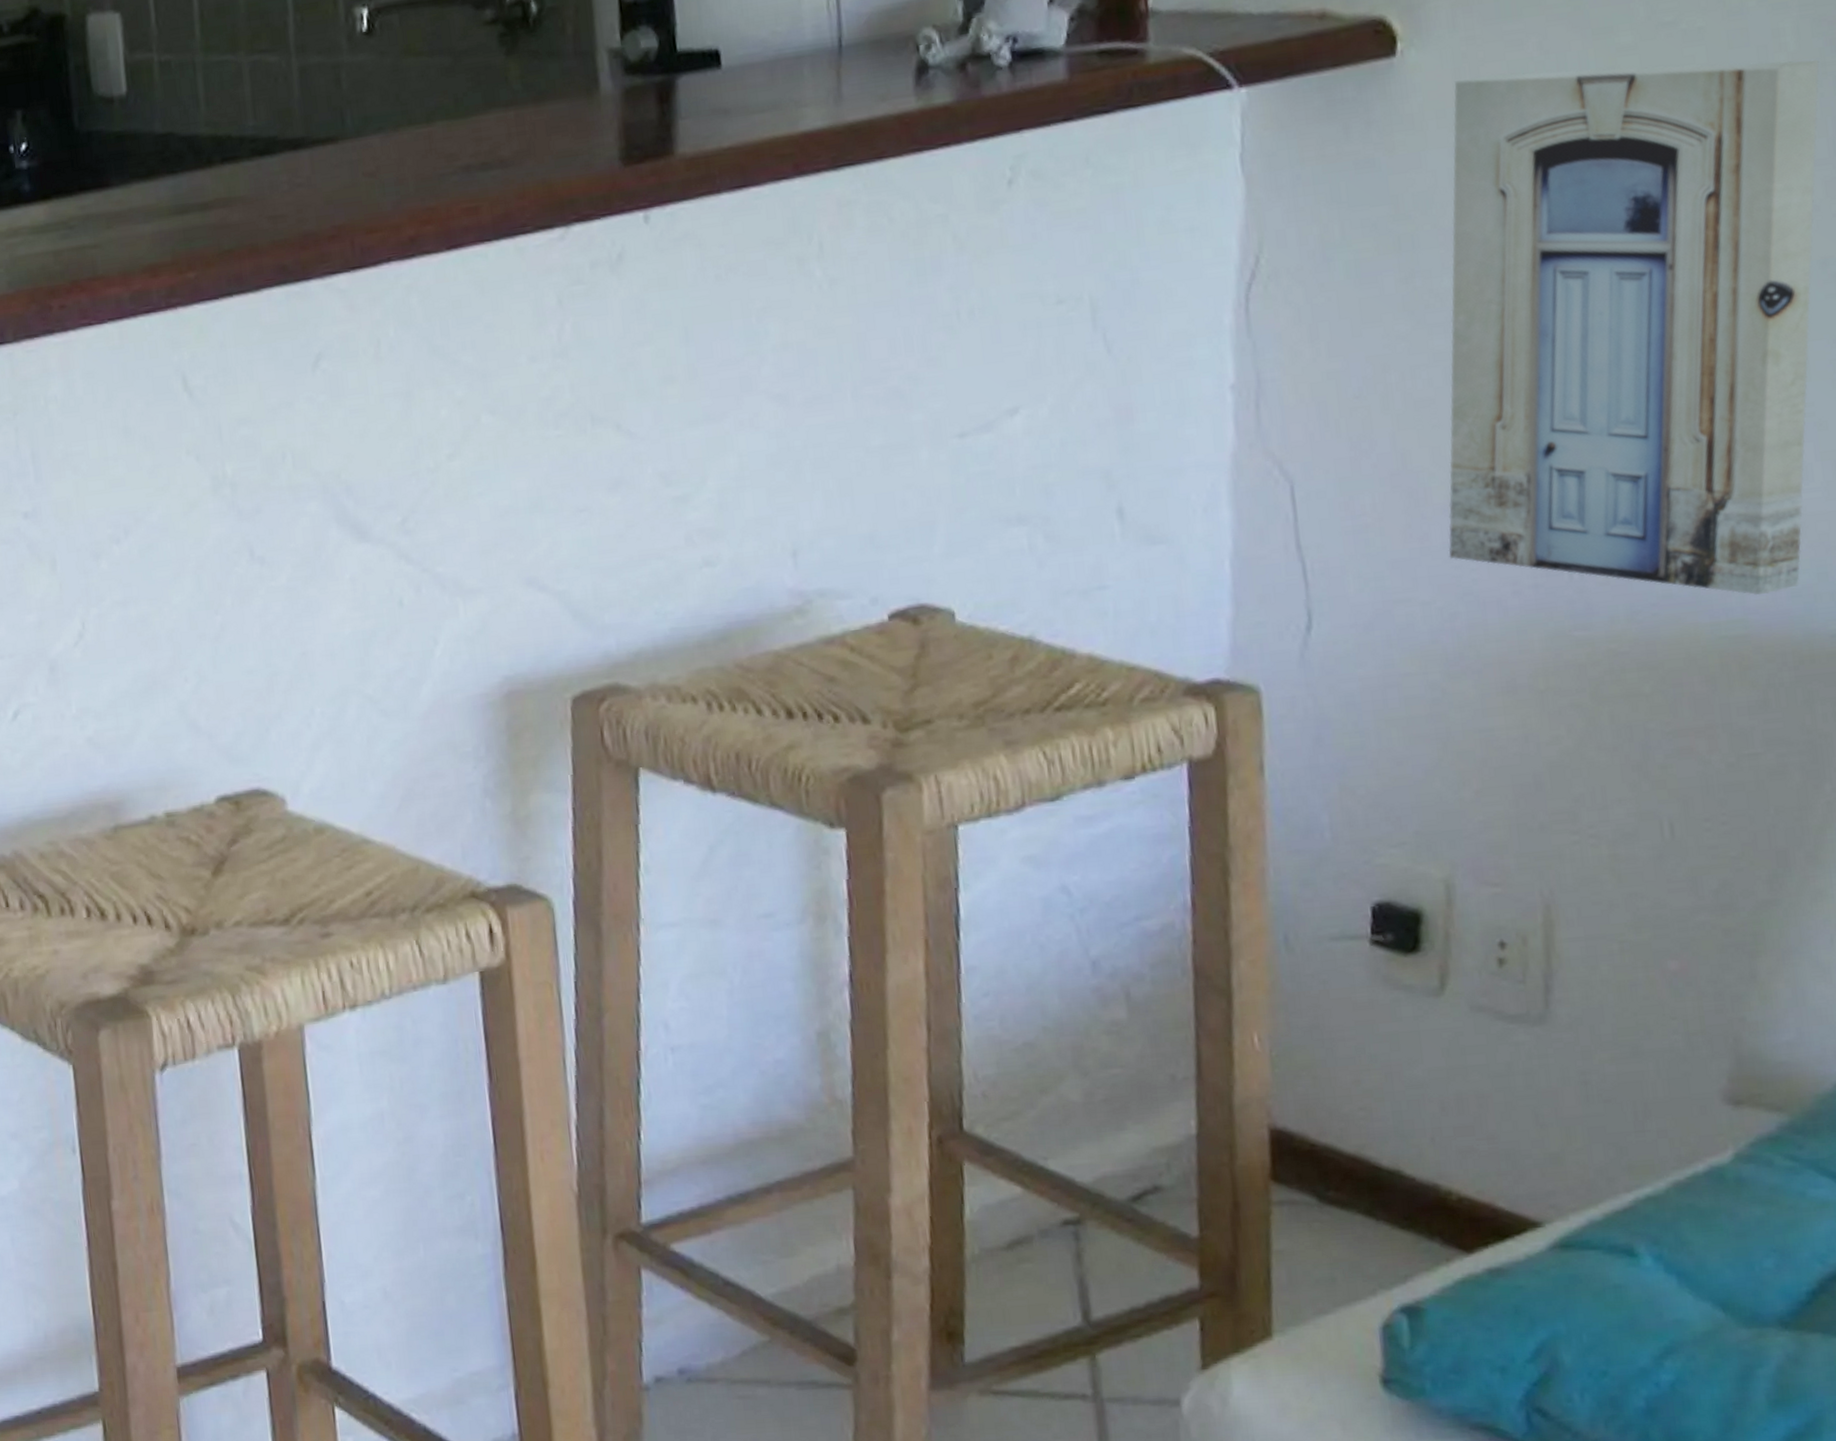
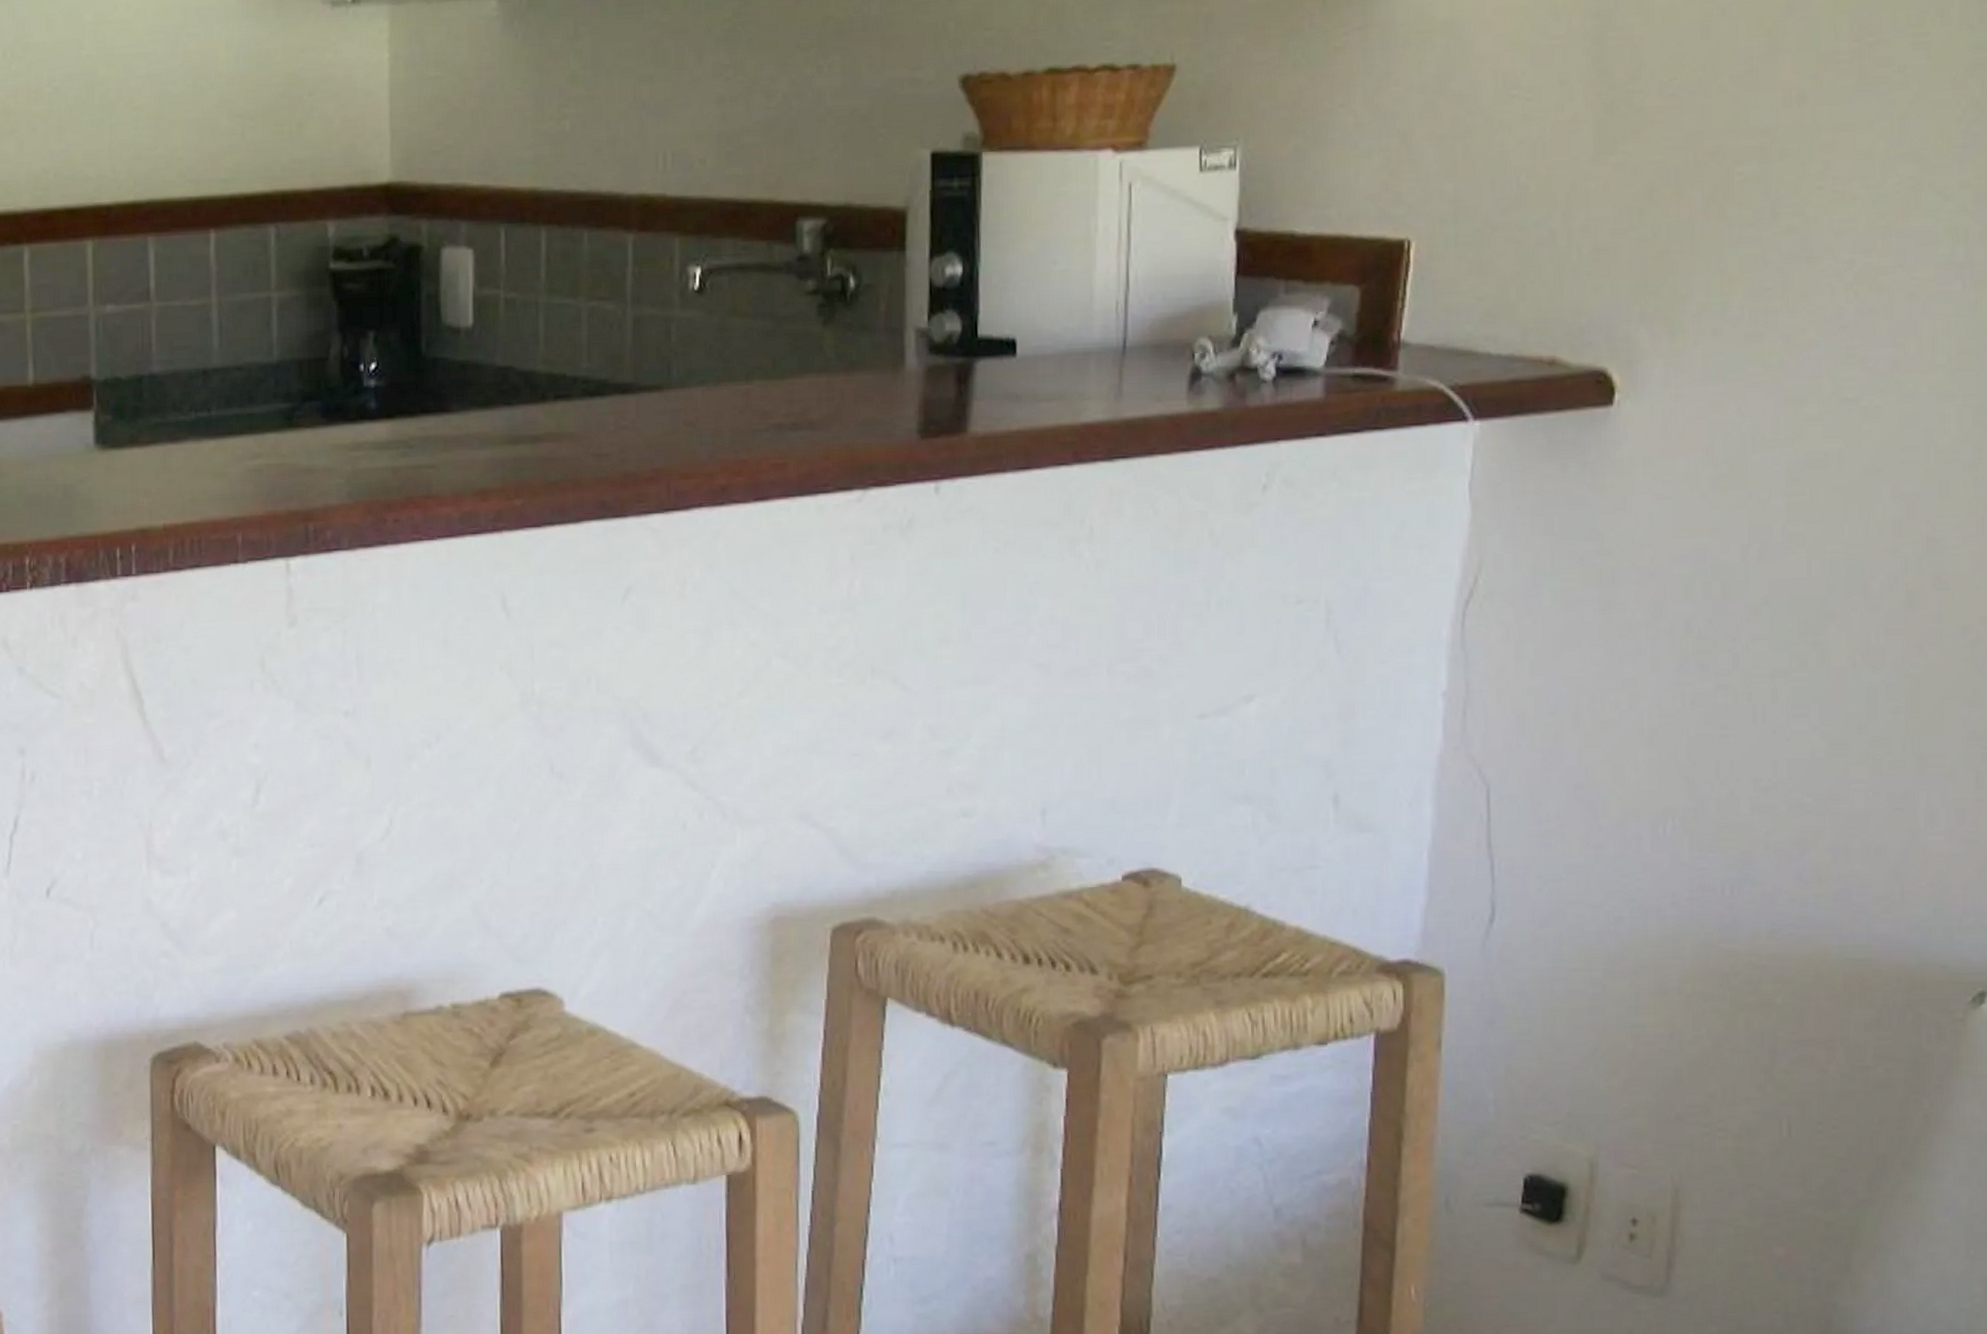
wall art: present [1448,59,1820,596] -> none [1619,430,1977,924]

